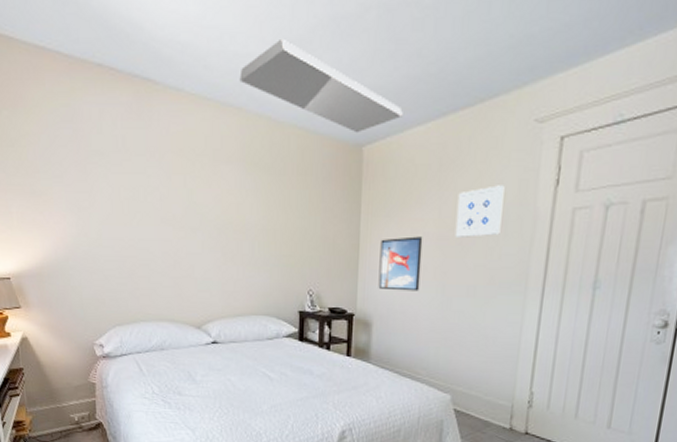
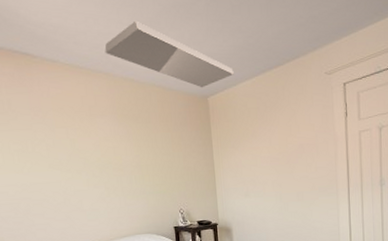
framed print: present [378,236,423,292] -> none [230,160,264,202]
wall art: present [454,185,505,238] -> none [281,119,314,158]

